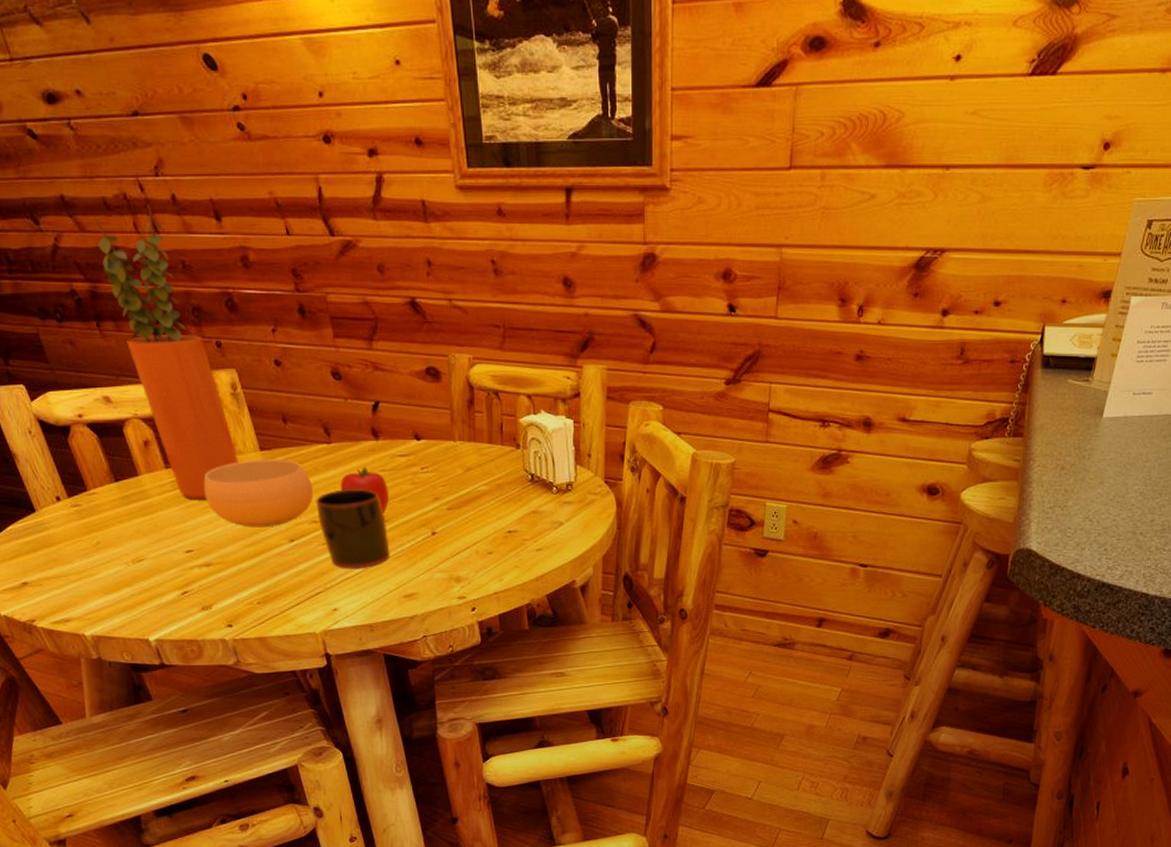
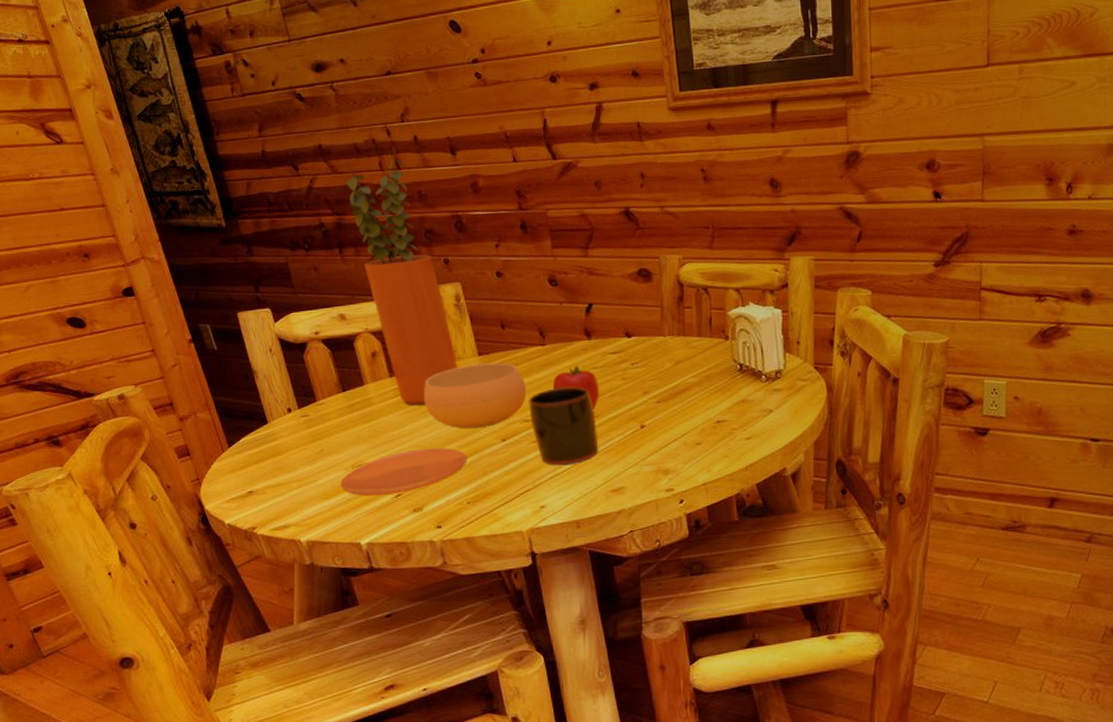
plate: none [121,546,255,593] -> present [340,448,467,497]

